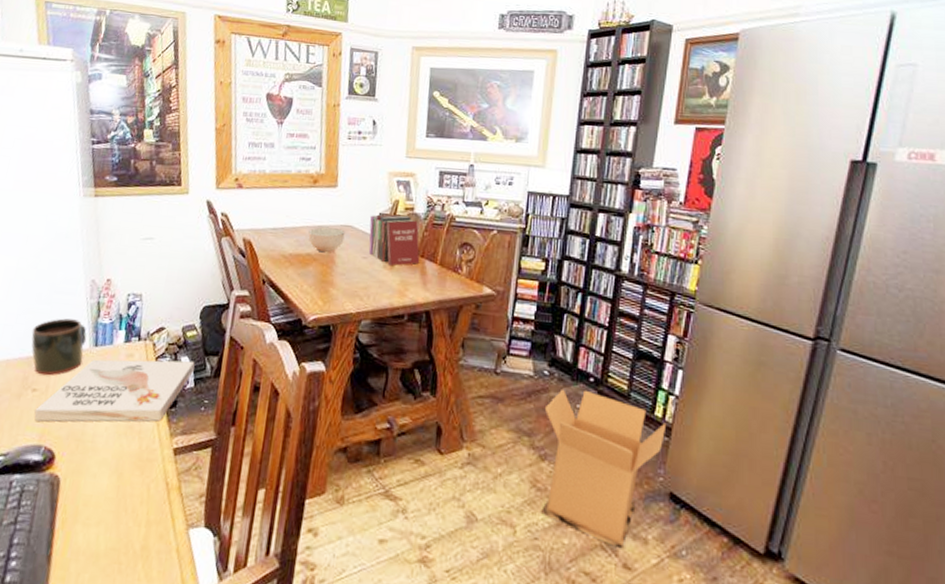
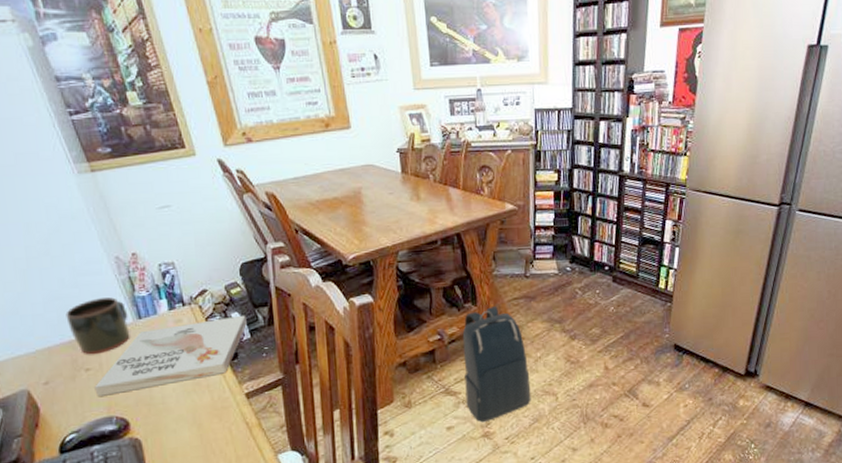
bowl: present [308,227,345,253] -> none [331,169,368,195]
books: present [368,214,420,266] -> none [388,147,444,197]
backpack: none [406,401,486,544] -> present [462,306,531,423]
cardboard box: present [540,389,667,549] -> none [570,277,669,393]

